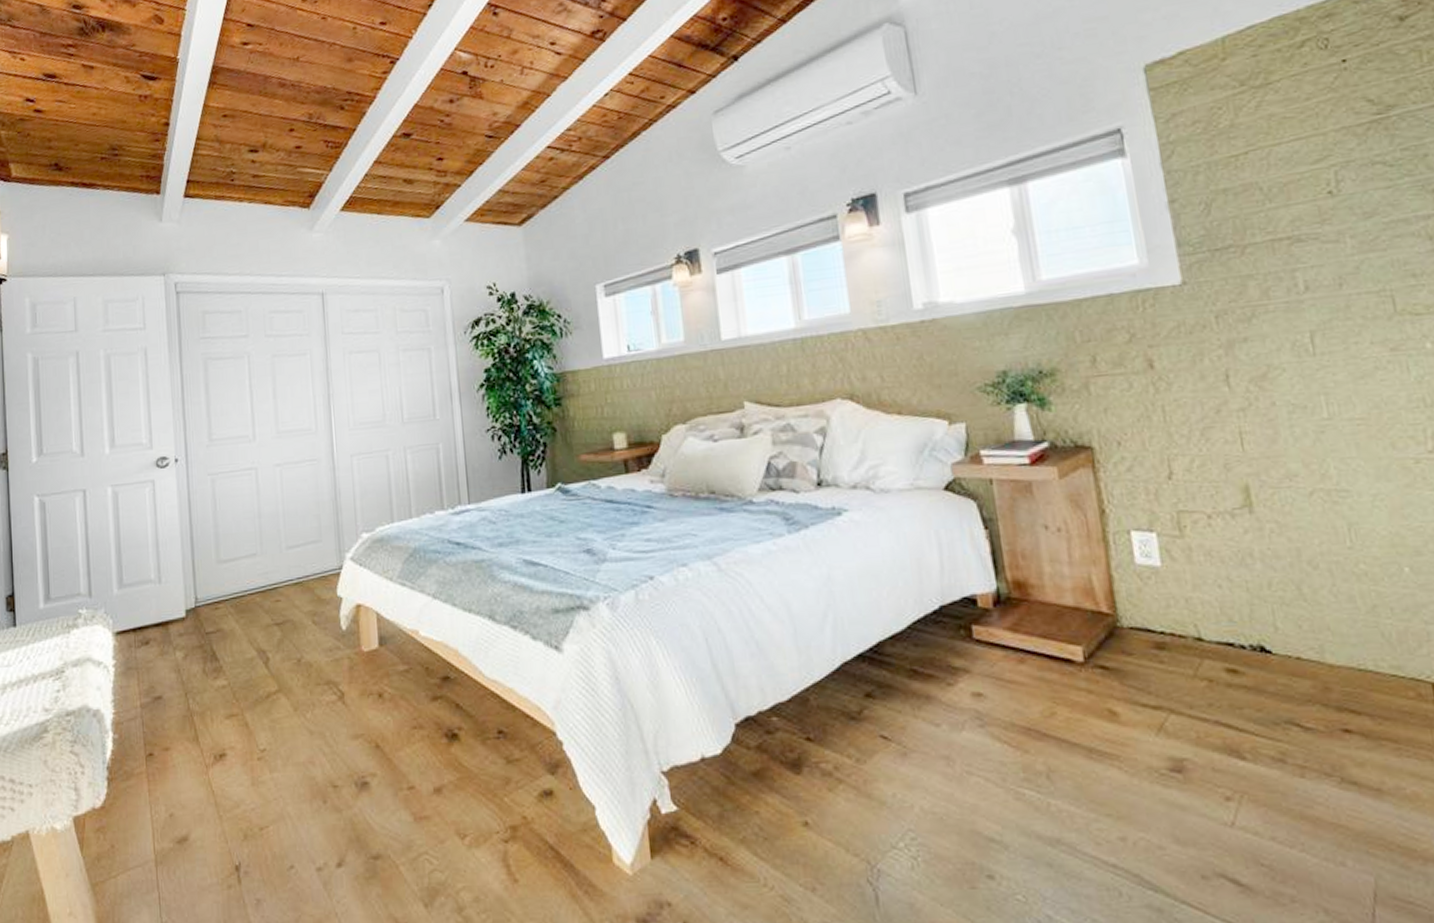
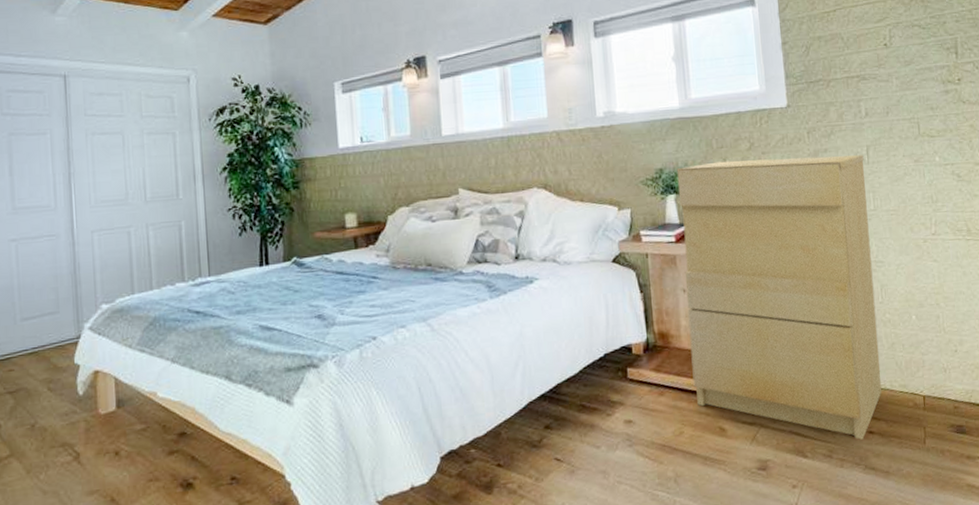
cabinet: none [1026,343,1361,741] -> present [676,155,882,440]

